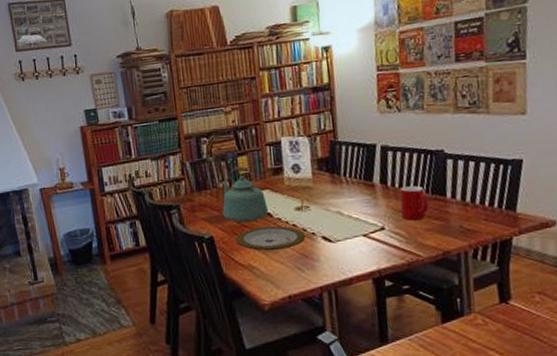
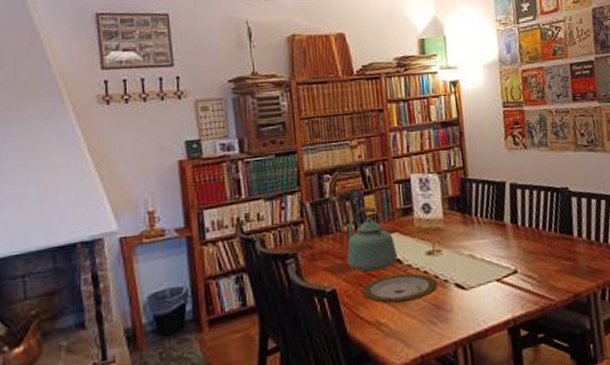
cup: present [399,185,429,220] -> none [530,225,558,262]

